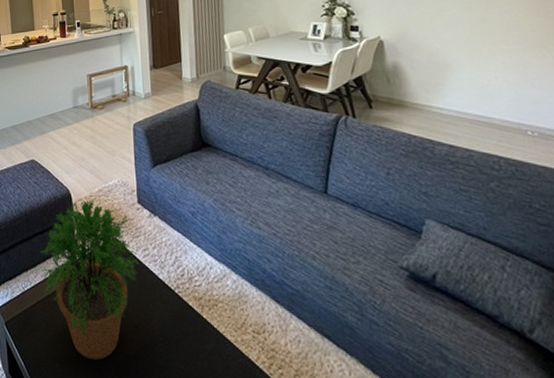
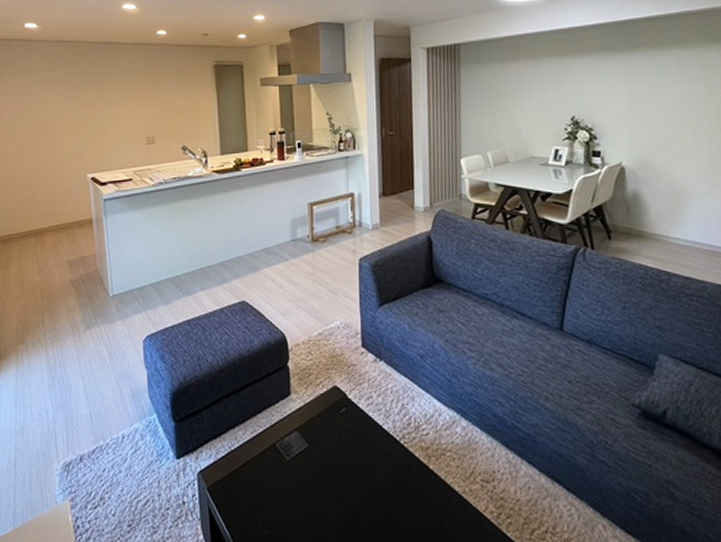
potted plant: present [40,199,140,361] -> none [250,344,363,523]

